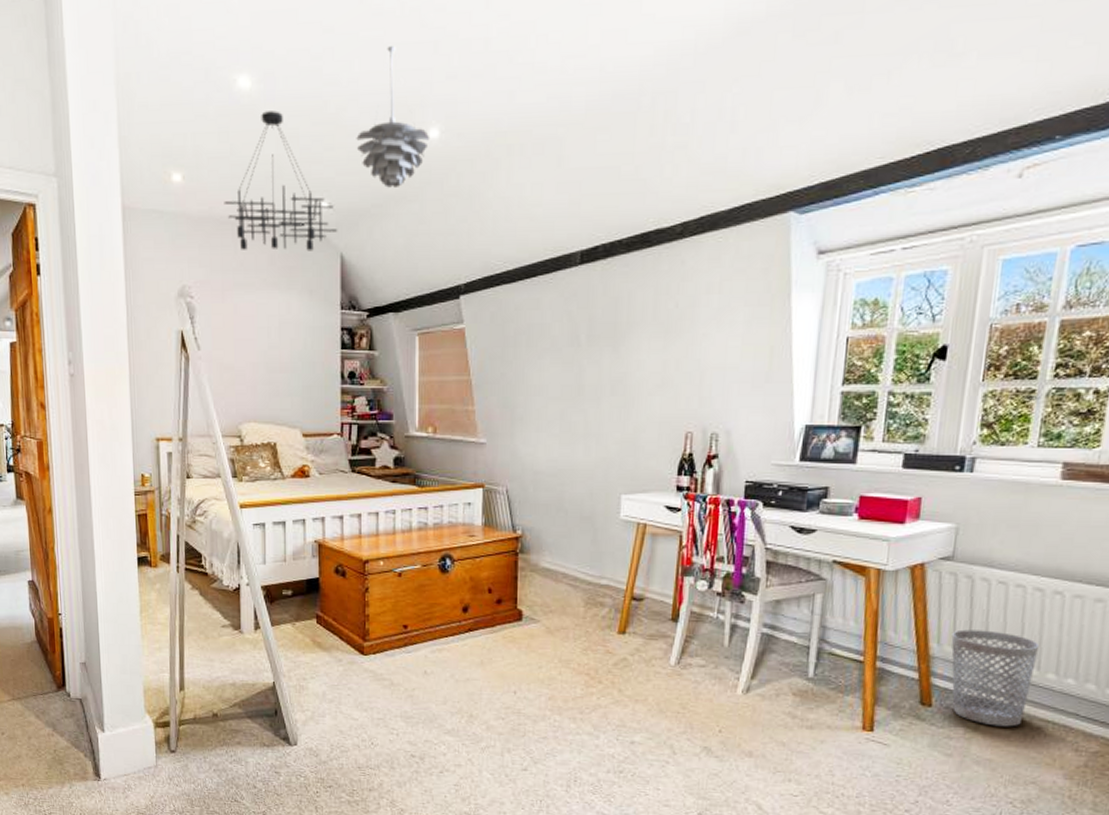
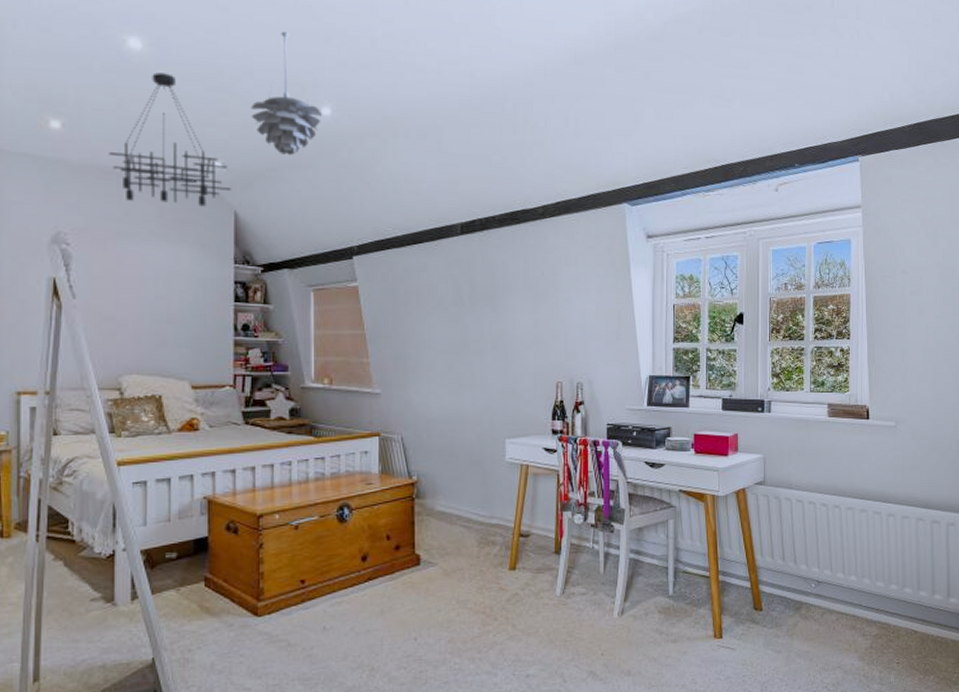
wastebasket: present [951,629,1039,727] -> none [770,541,829,622]

